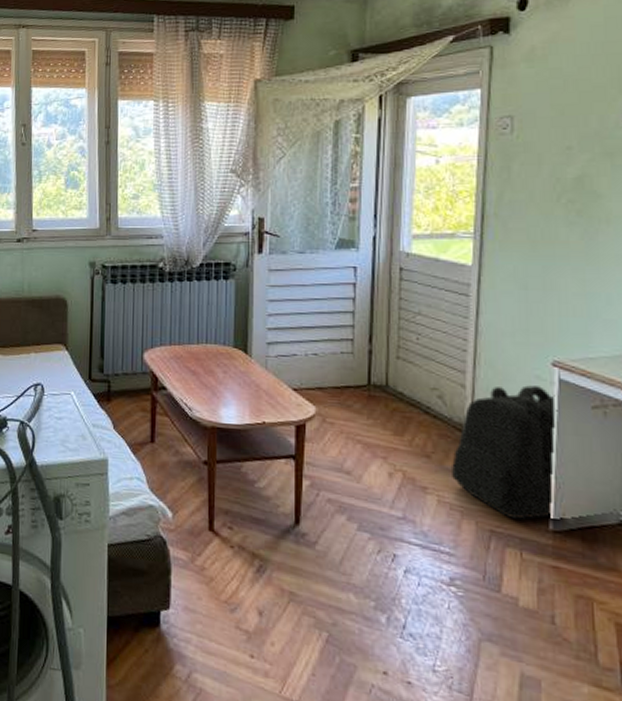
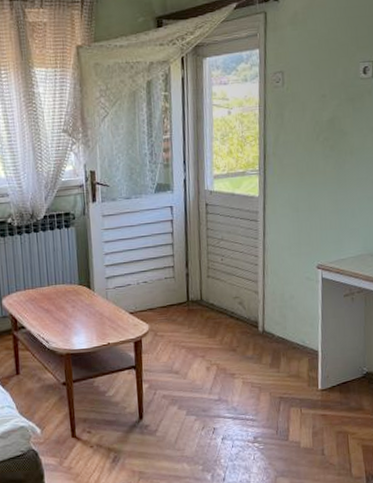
backpack: present [452,385,558,520] -> none [251,285,322,387]

